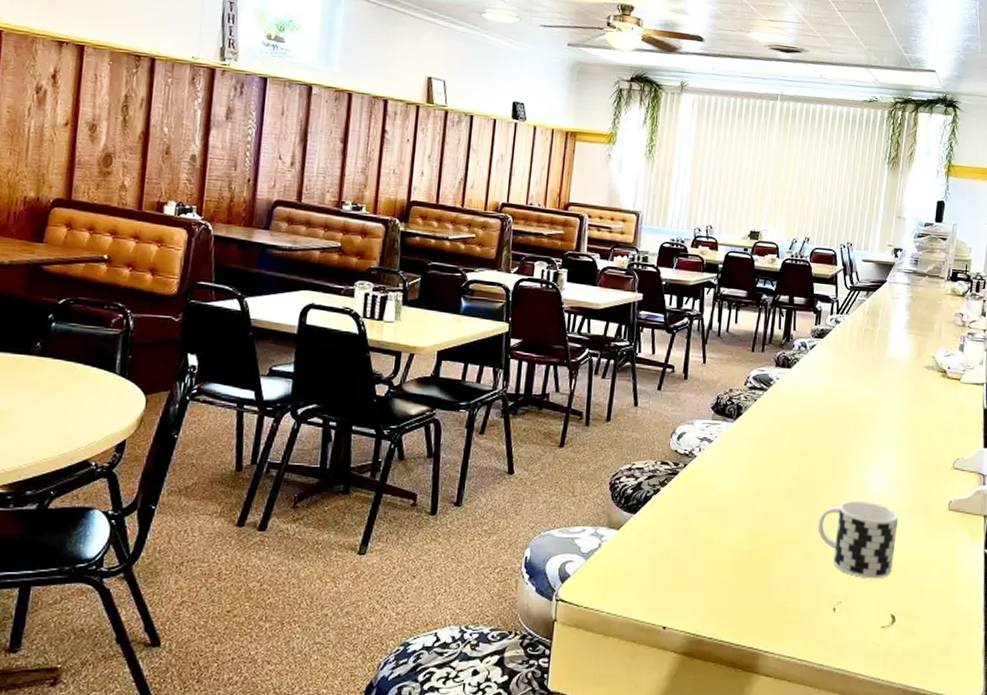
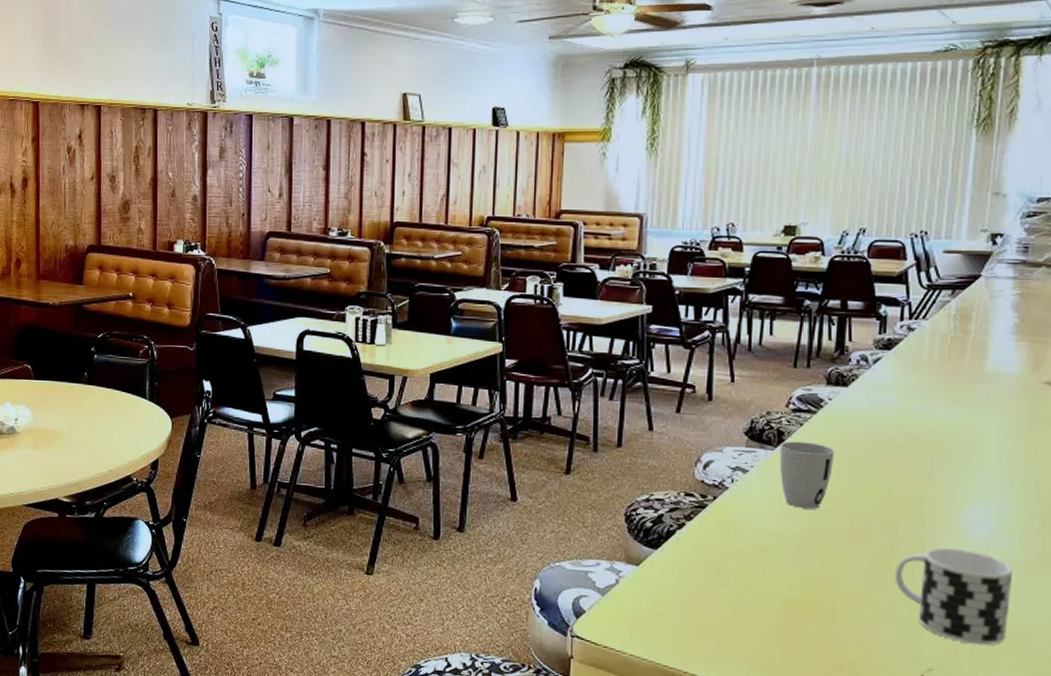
cup: none [737,414,779,472] -> present [779,441,835,509]

